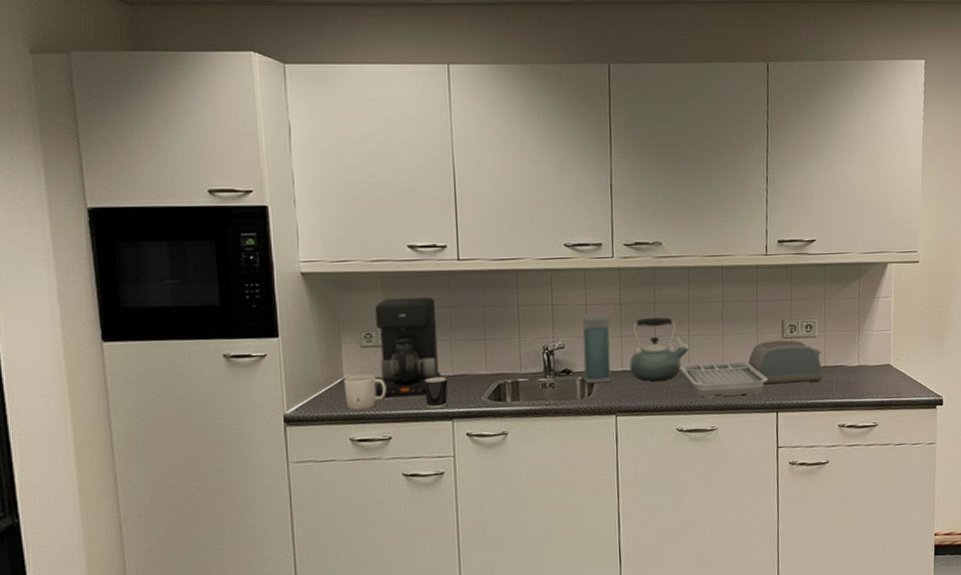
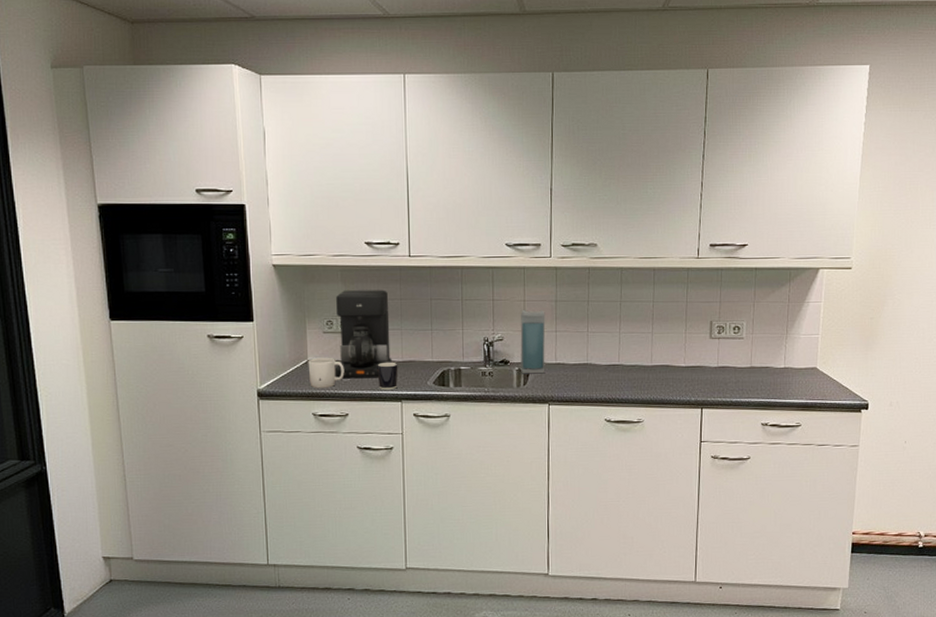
kettle: present [629,317,690,381] -> none [562,315,621,374]
dish rack: present [680,361,769,400] -> none [610,359,695,394]
toaster: present [748,340,823,385] -> none [675,340,749,382]

